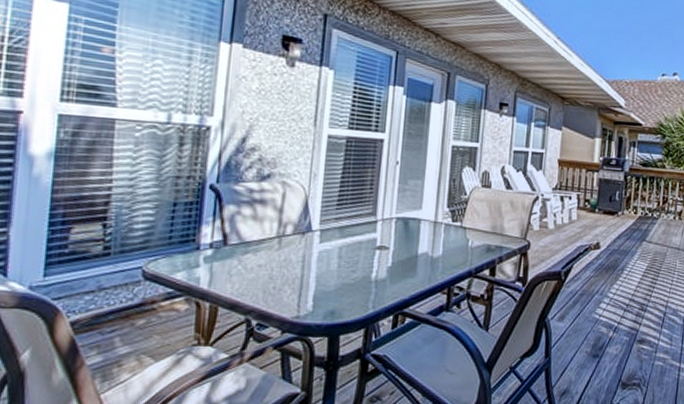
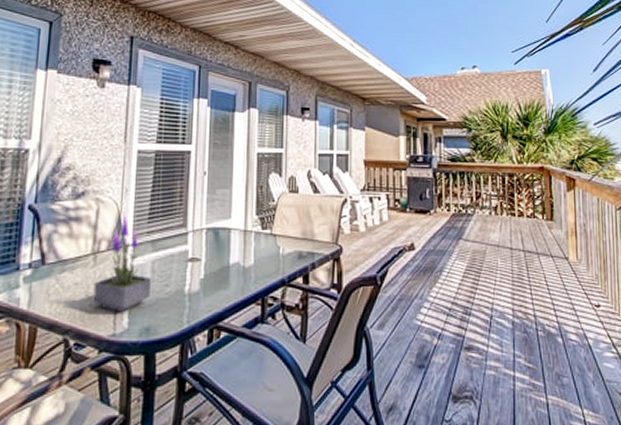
potted plant: none [277,199,337,296] -> present [93,214,151,313]

